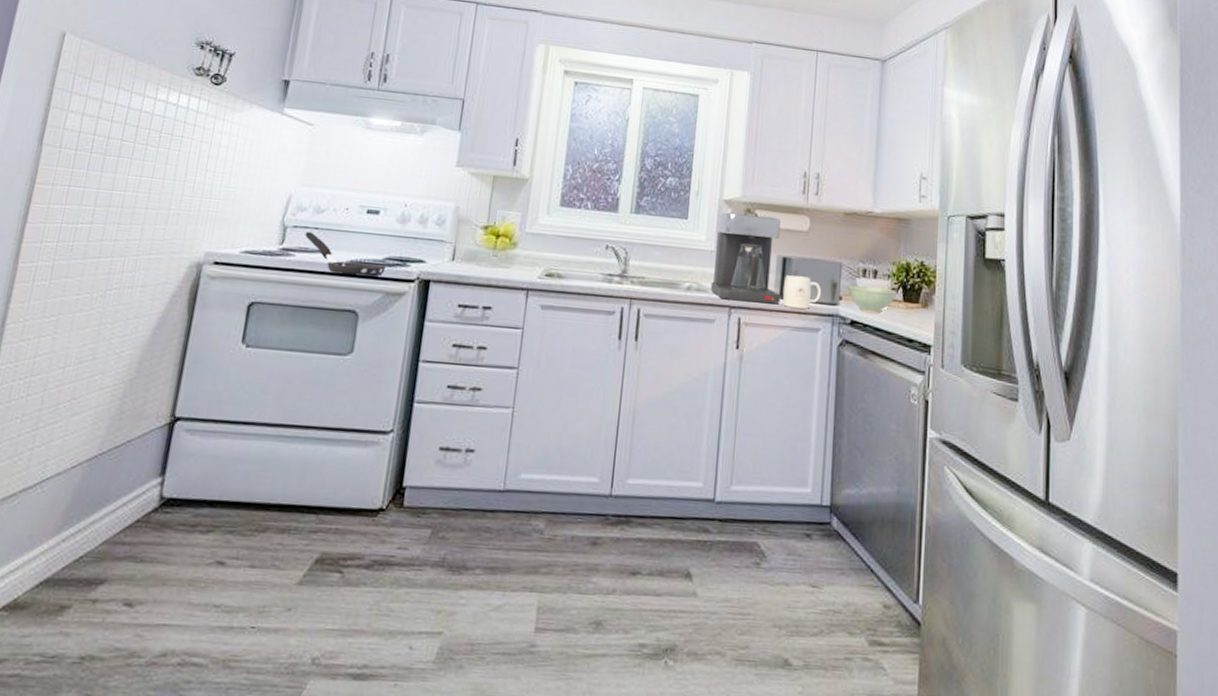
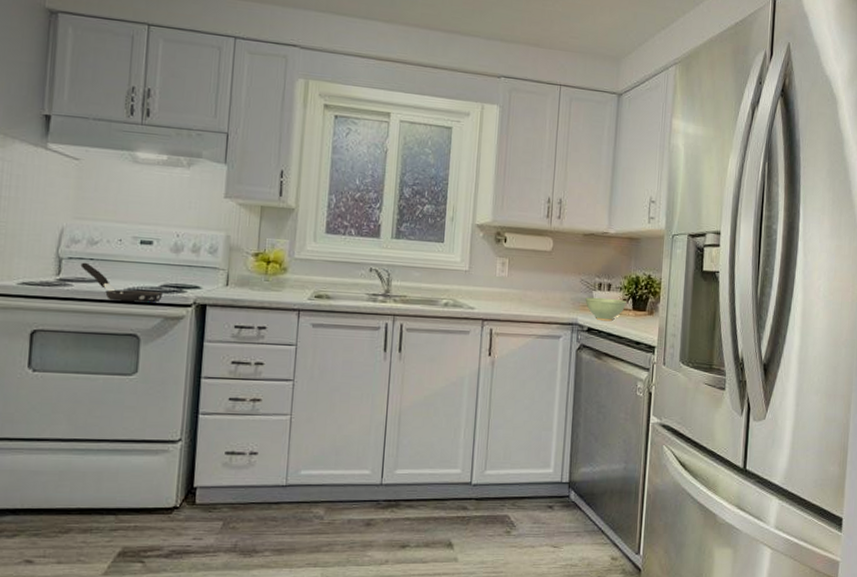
coffee maker: present [710,212,781,304] -> none [465,236,527,316]
toaster: present [773,254,843,306] -> none [520,272,582,316]
mug: present [782,275,822,309] -> none [529,290,563,319]

